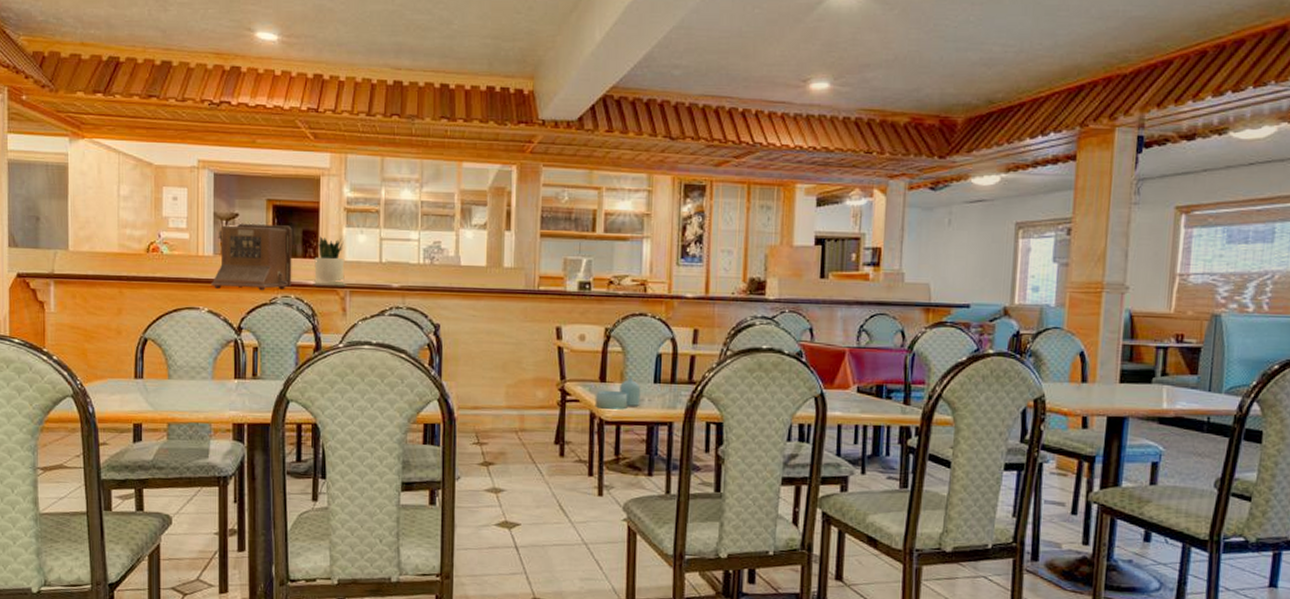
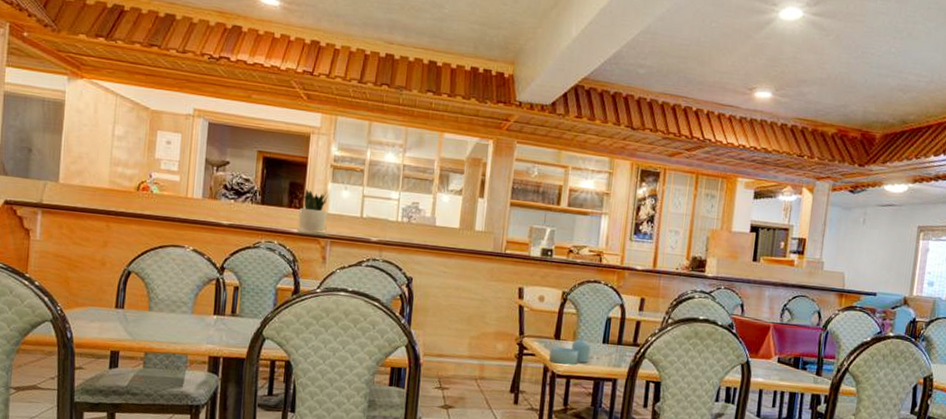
cash register: present [211,223,292,291] -> none [198,170,280,236]

